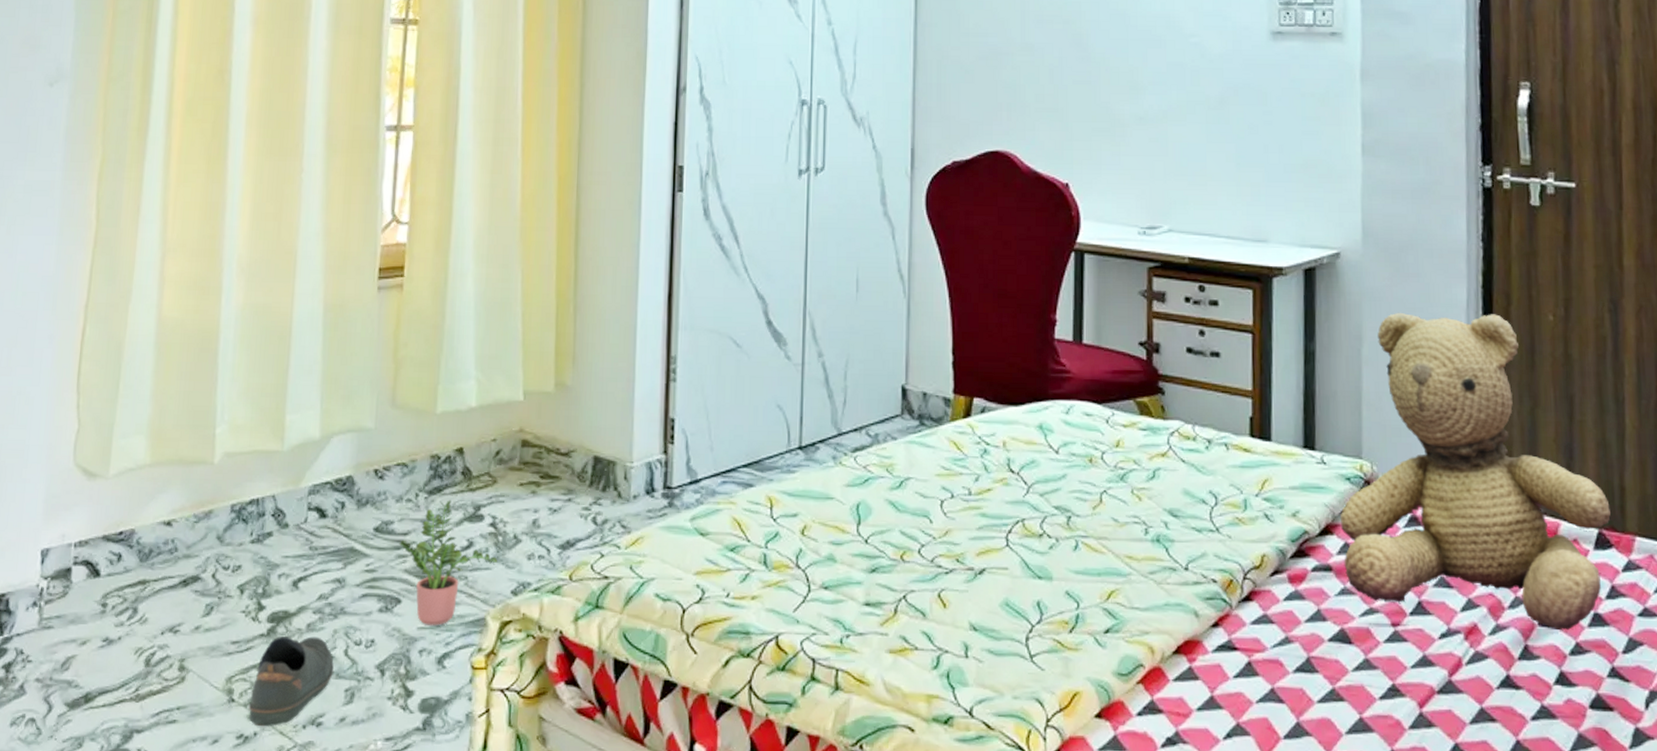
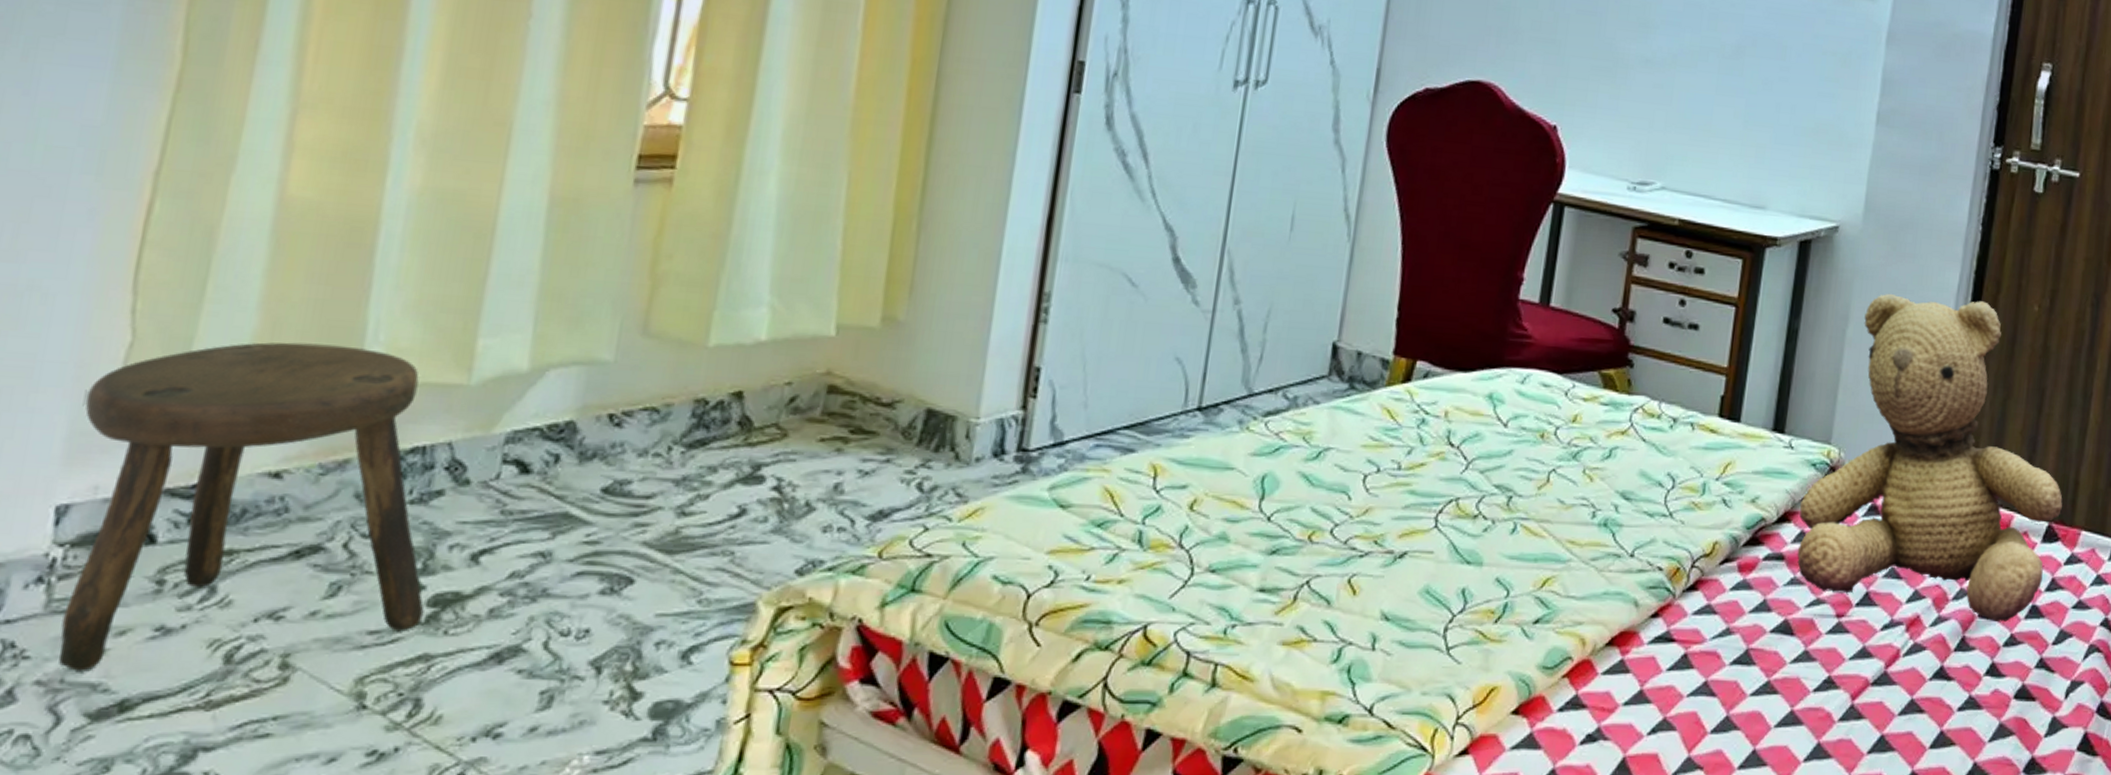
stool: none [48,424,266,672] -> present [59,342,424,671]
shoe: present [248,636,334,727] -> none [387,625,527,741]
potted plant: present [399,500,498,626] -> none [637,456,780,612]

